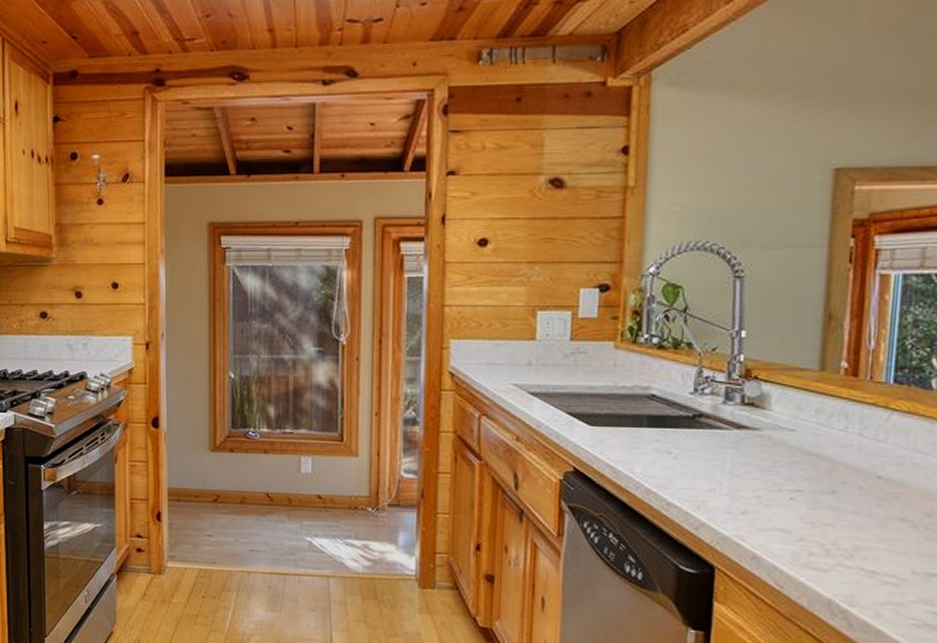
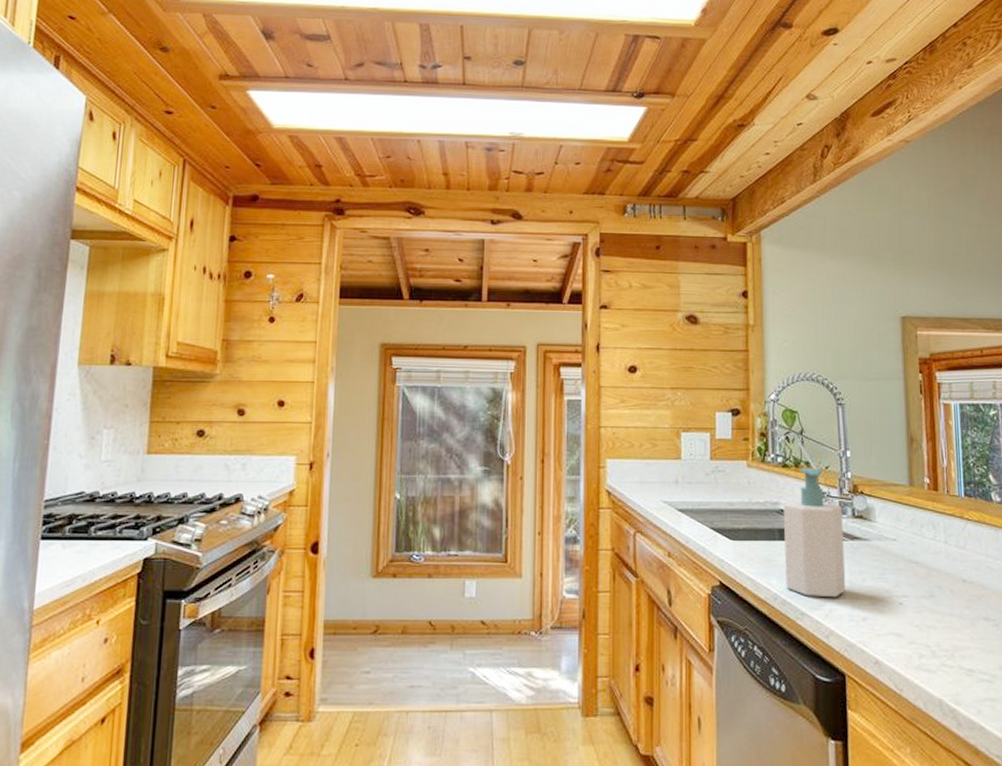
soap bottle: none [651,349,729,490] -> present [783,468,845,598]

